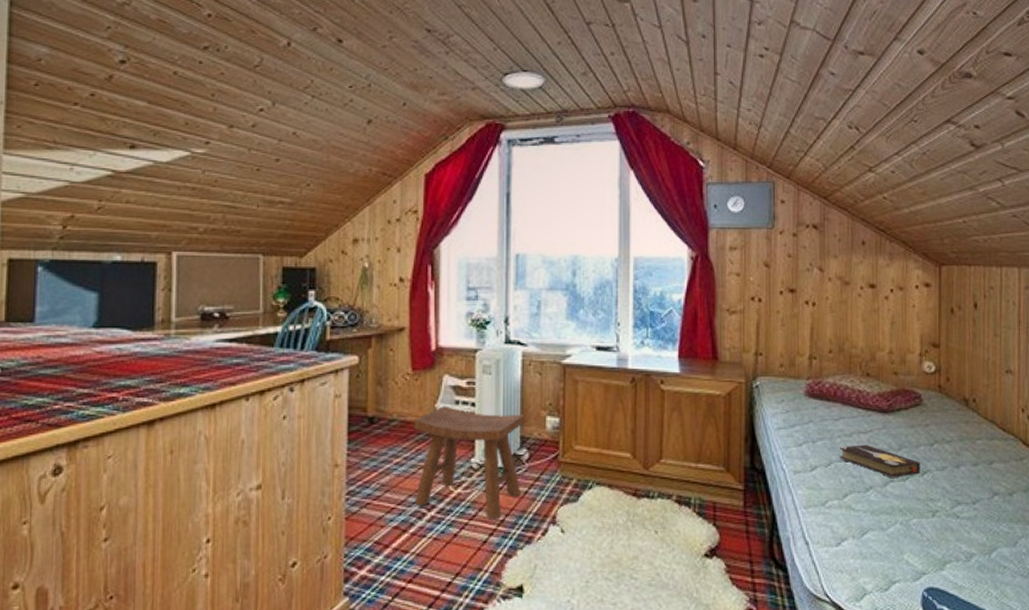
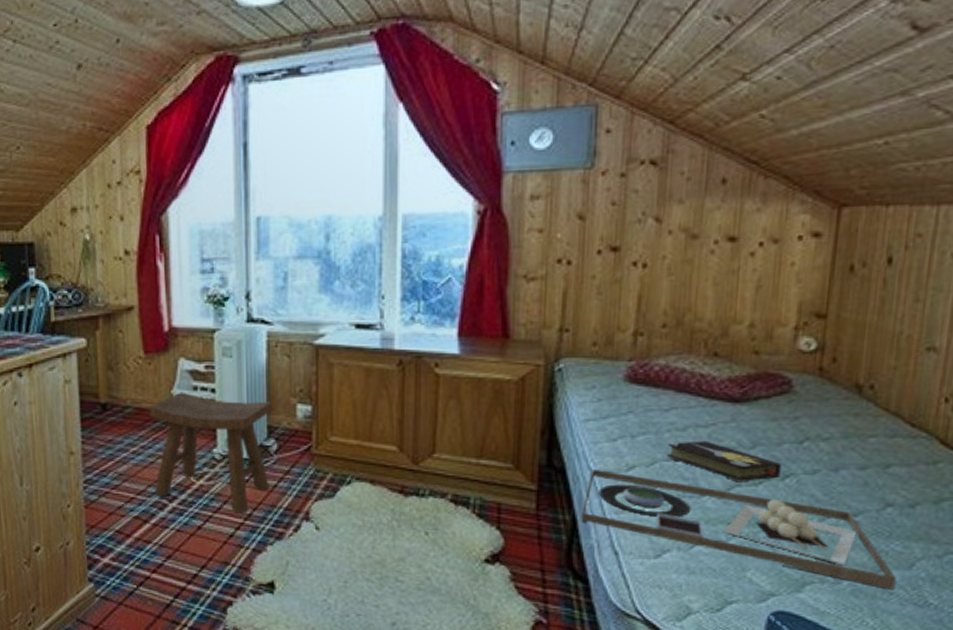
platter: none [778,469,1007,564] -> present [581,468,896,590]

